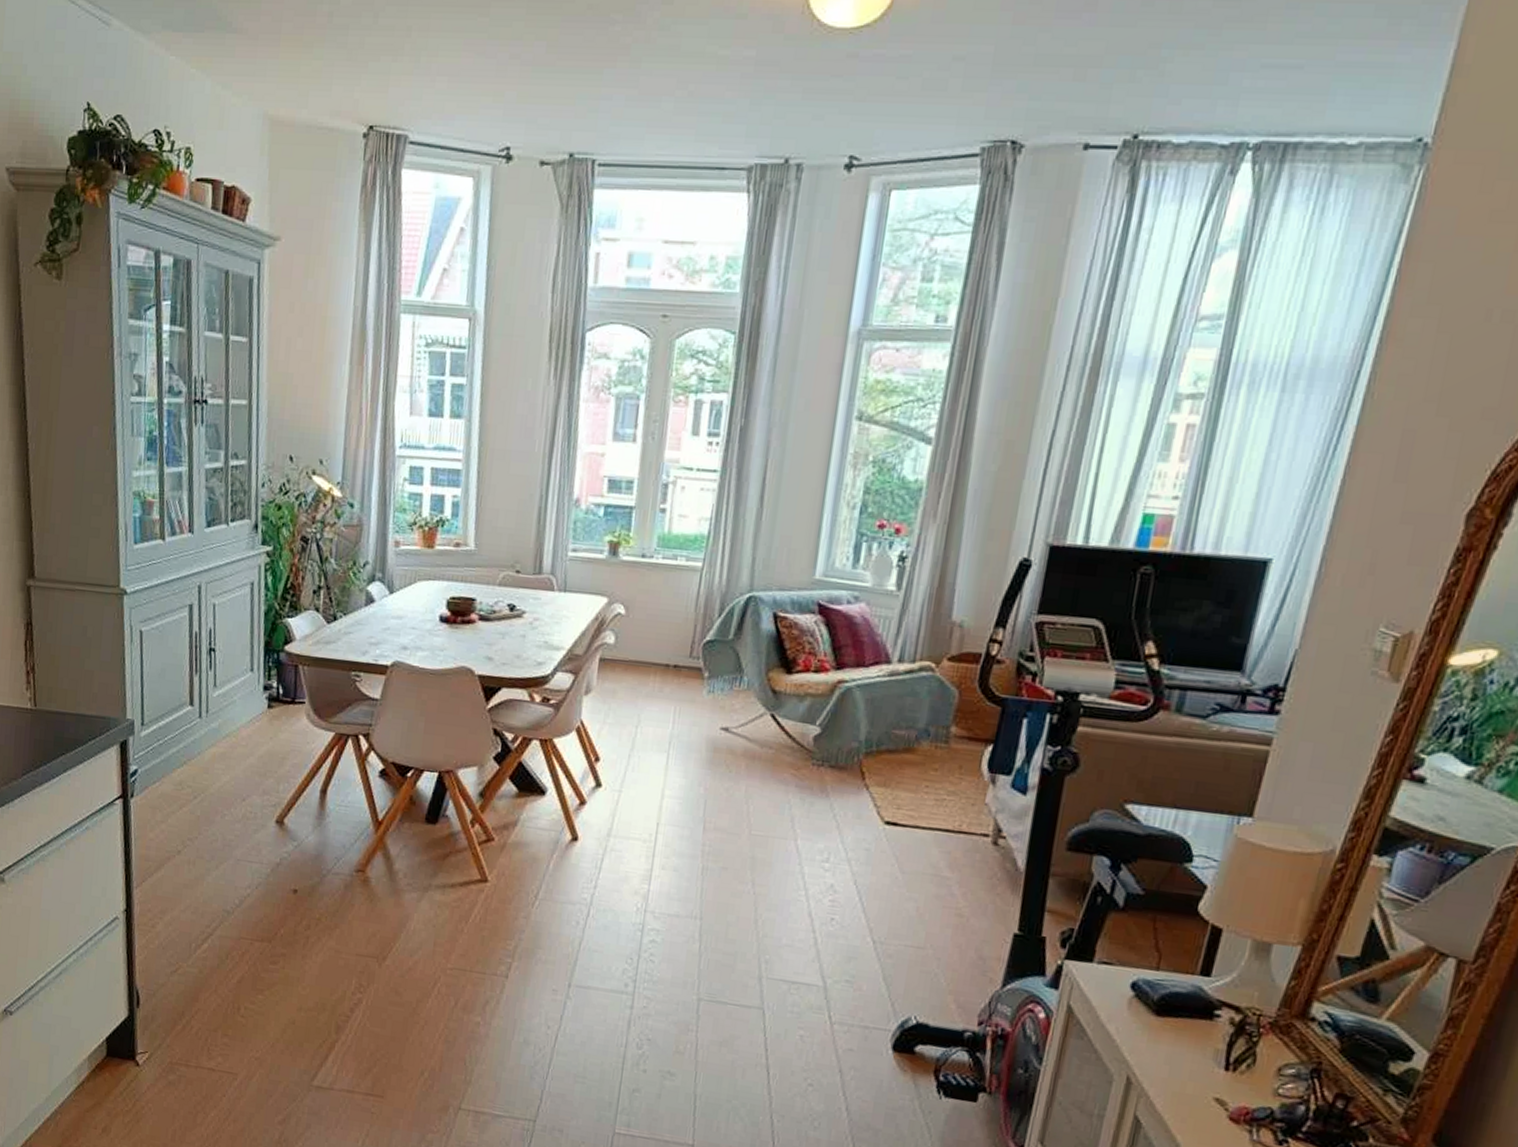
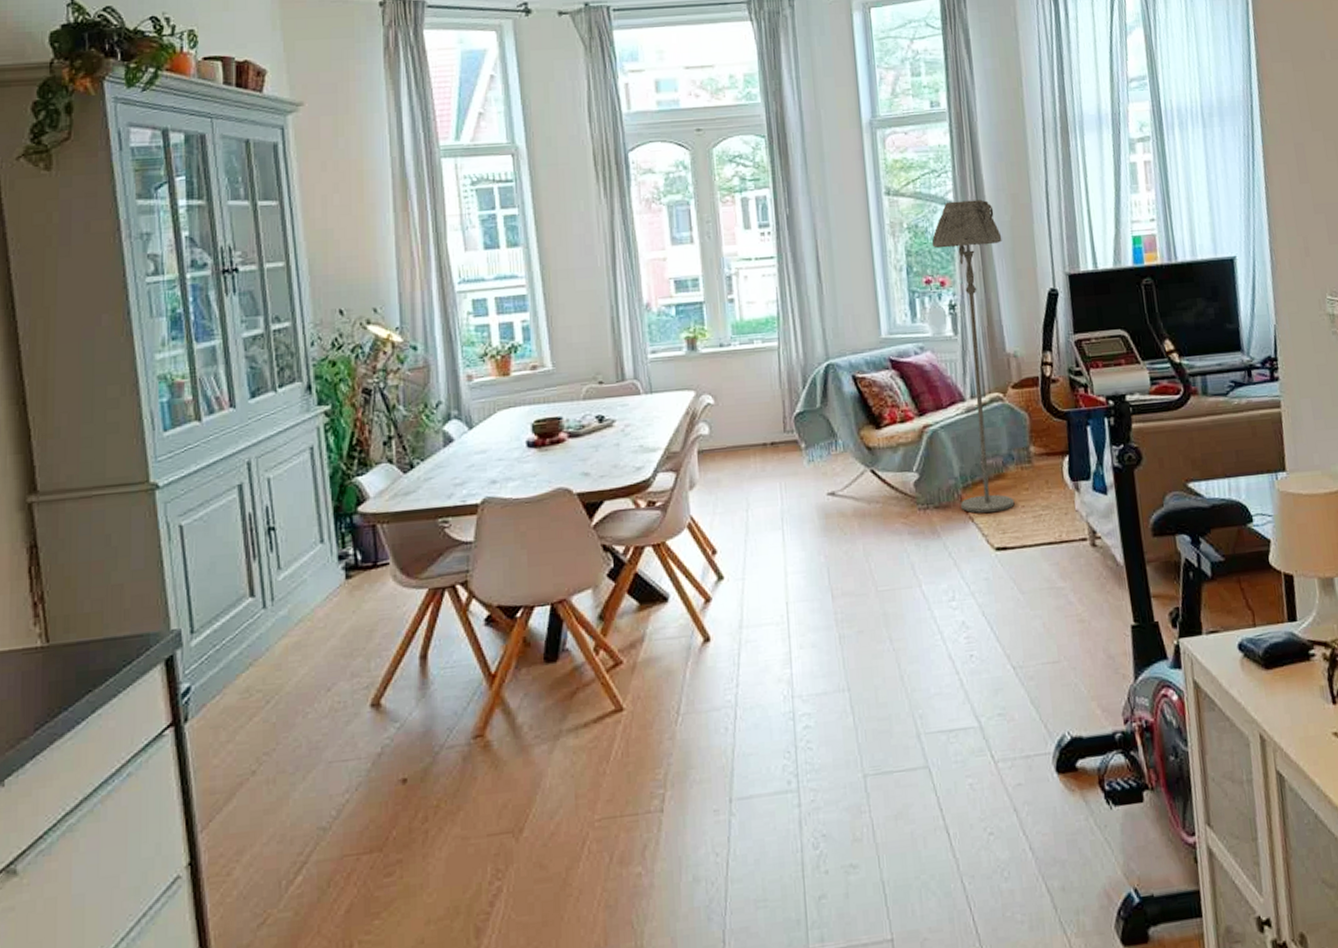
floor lamp: none [858,438,982,786] -> present [931,199,1015,513]

